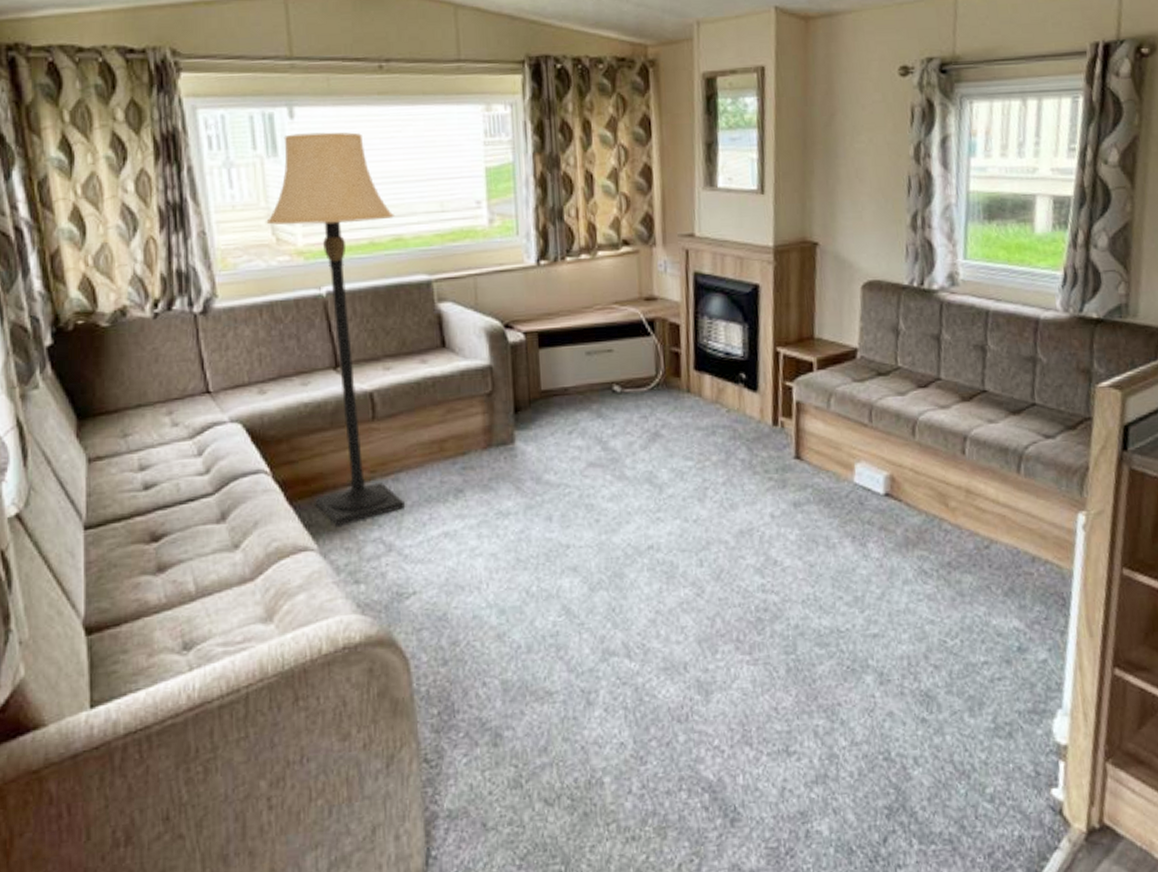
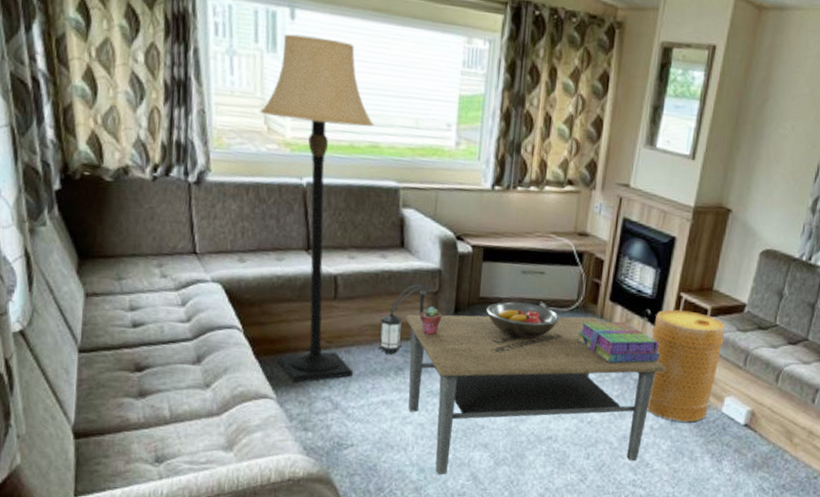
lantern: none [428,387,479,476] -> present [378,284,426,355]
coffee table: none [458,393,776,615] -> present [405,314,666,475]
potted succulent: none [474,411,500,445] -> present [419,306,442,335]
fruit bowl: none [551,388,640,431] -> present [486,301,560,339]
stack of books: none [662,392,767,445] -> present [576,321,660,363]
basket: none [751,367,840,503] -> present [647,309,726,422]

